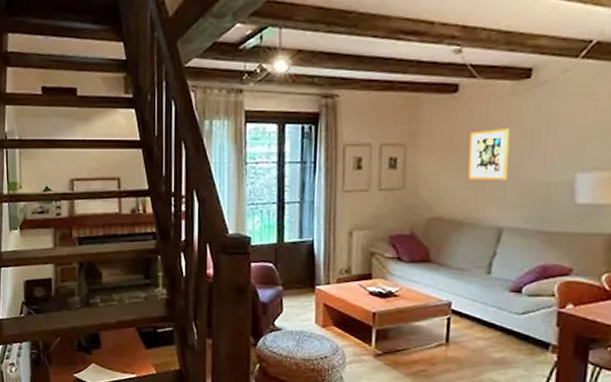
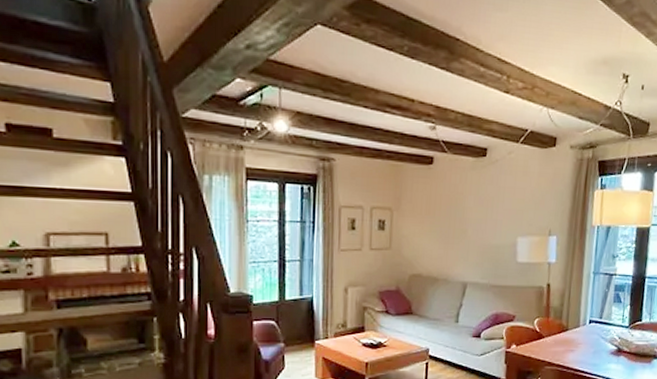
wall art: present [467,129,510,181] -> none [440,198,472,243]

